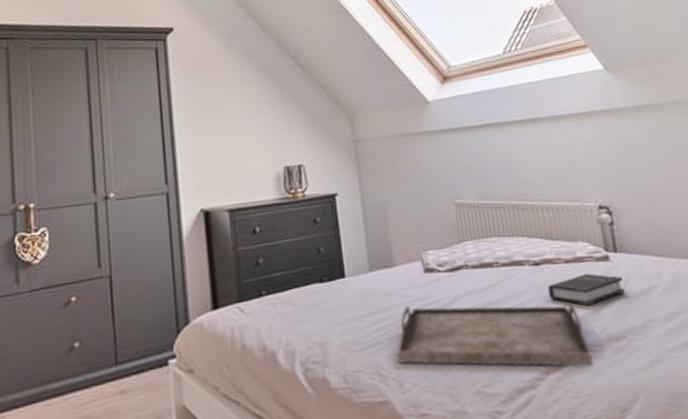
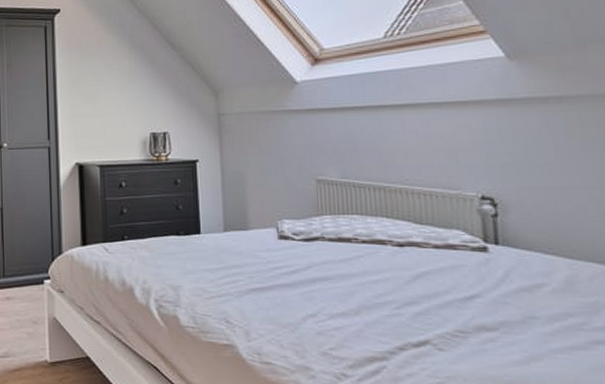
serving tray: present [396,304,593,367] -> none [244,265,456,351]
hardback book: present [547,273,625,306] -> none [410,262,503,293]

